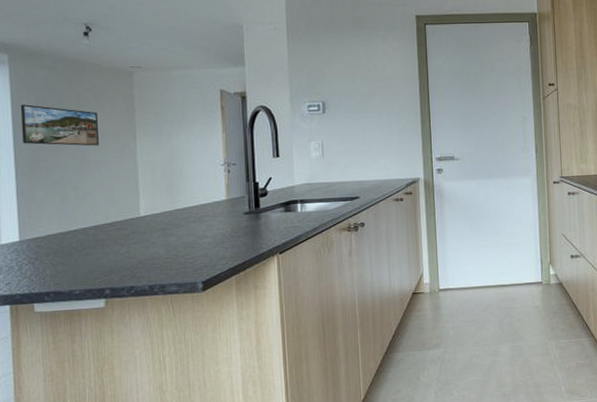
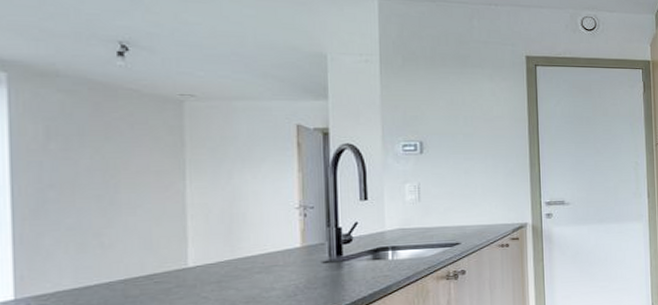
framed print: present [20,104,99,146] -> none [22,134,134,185]

